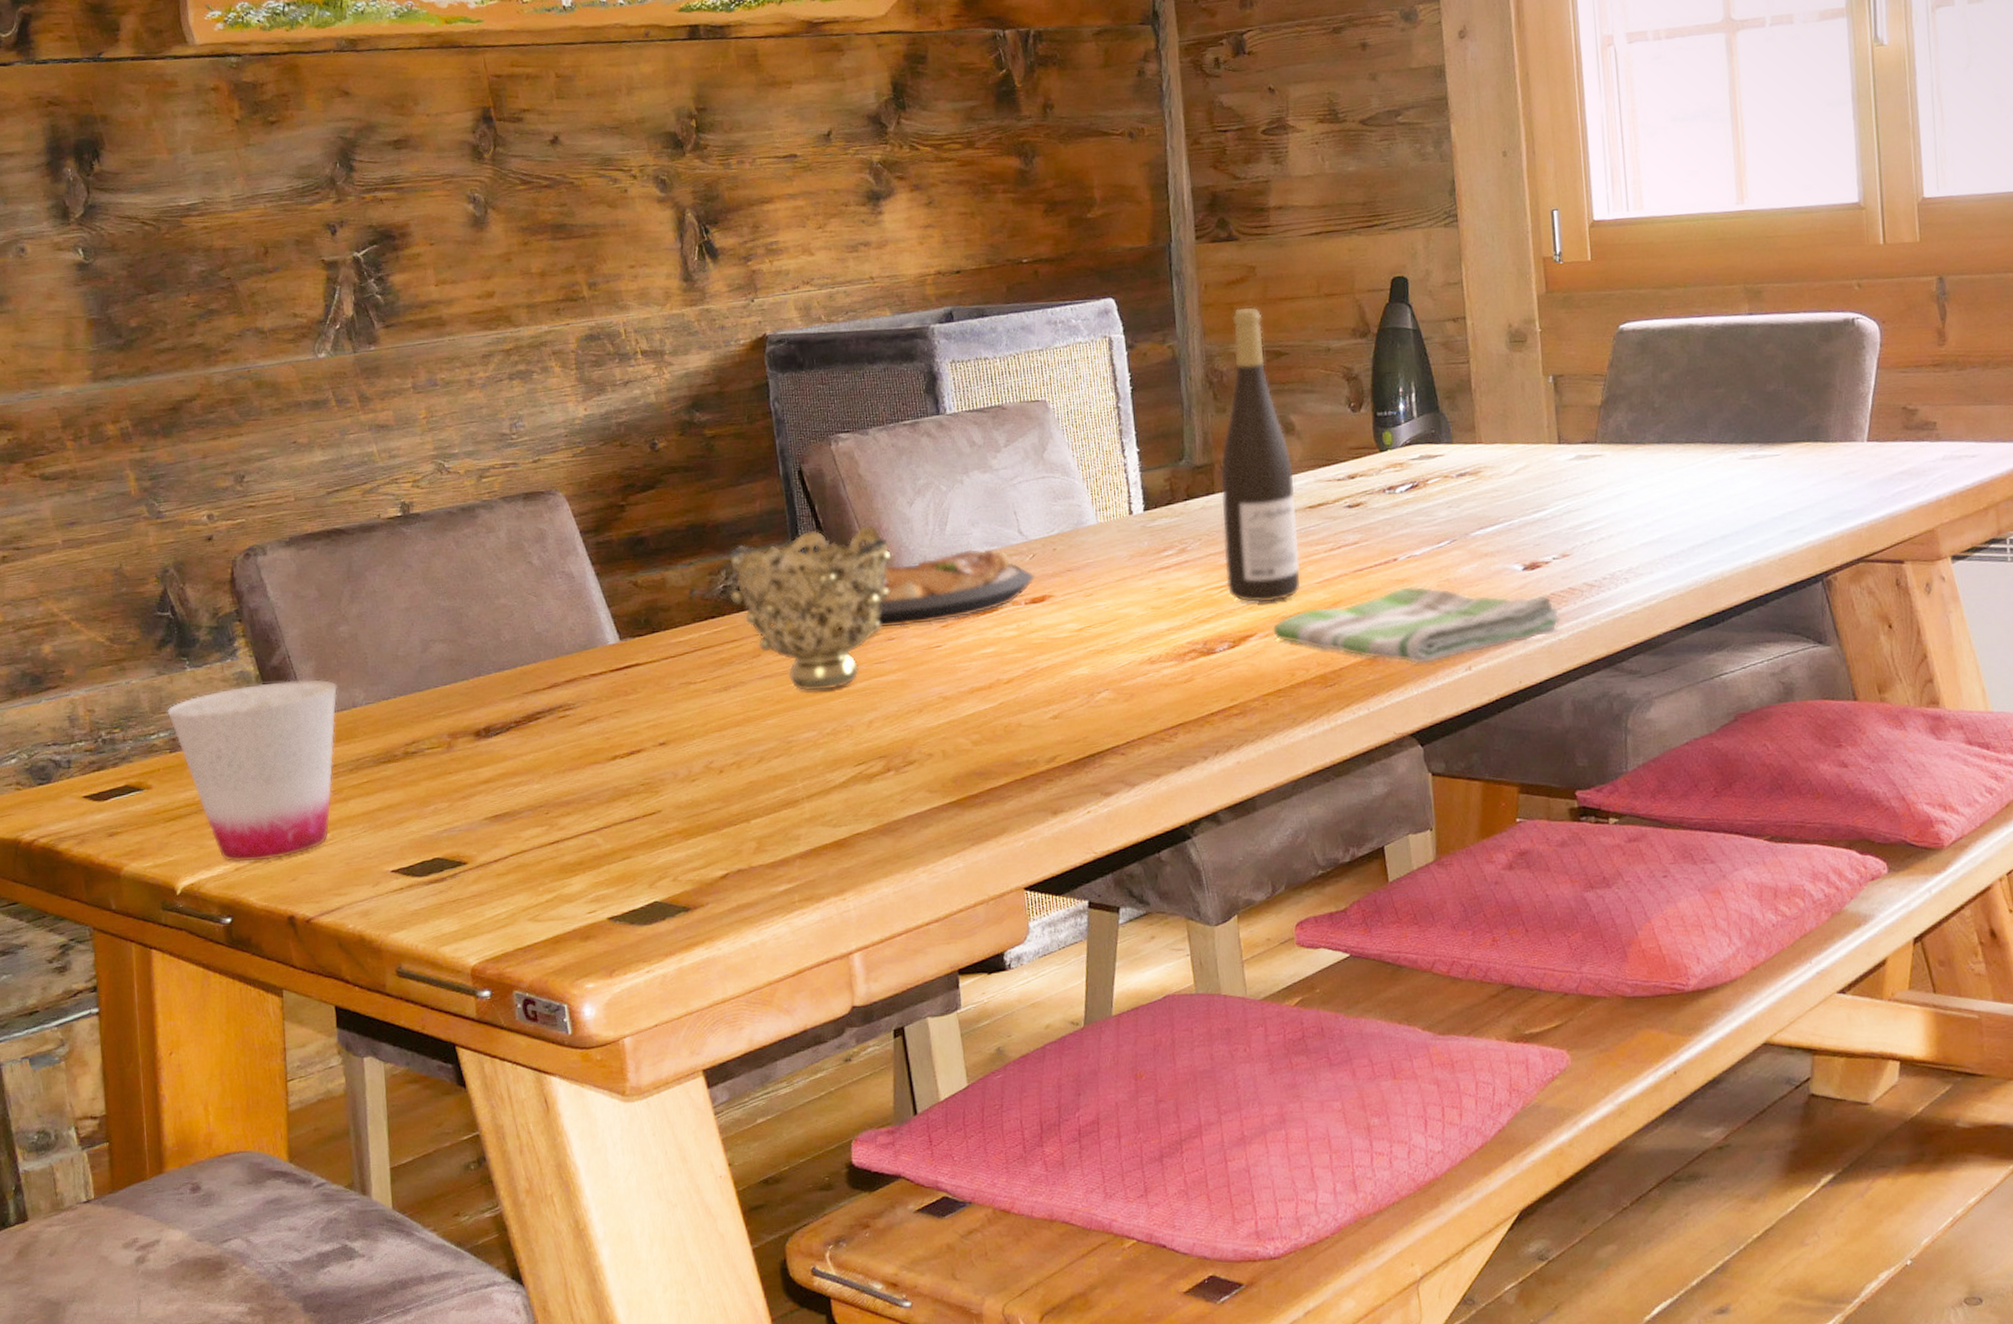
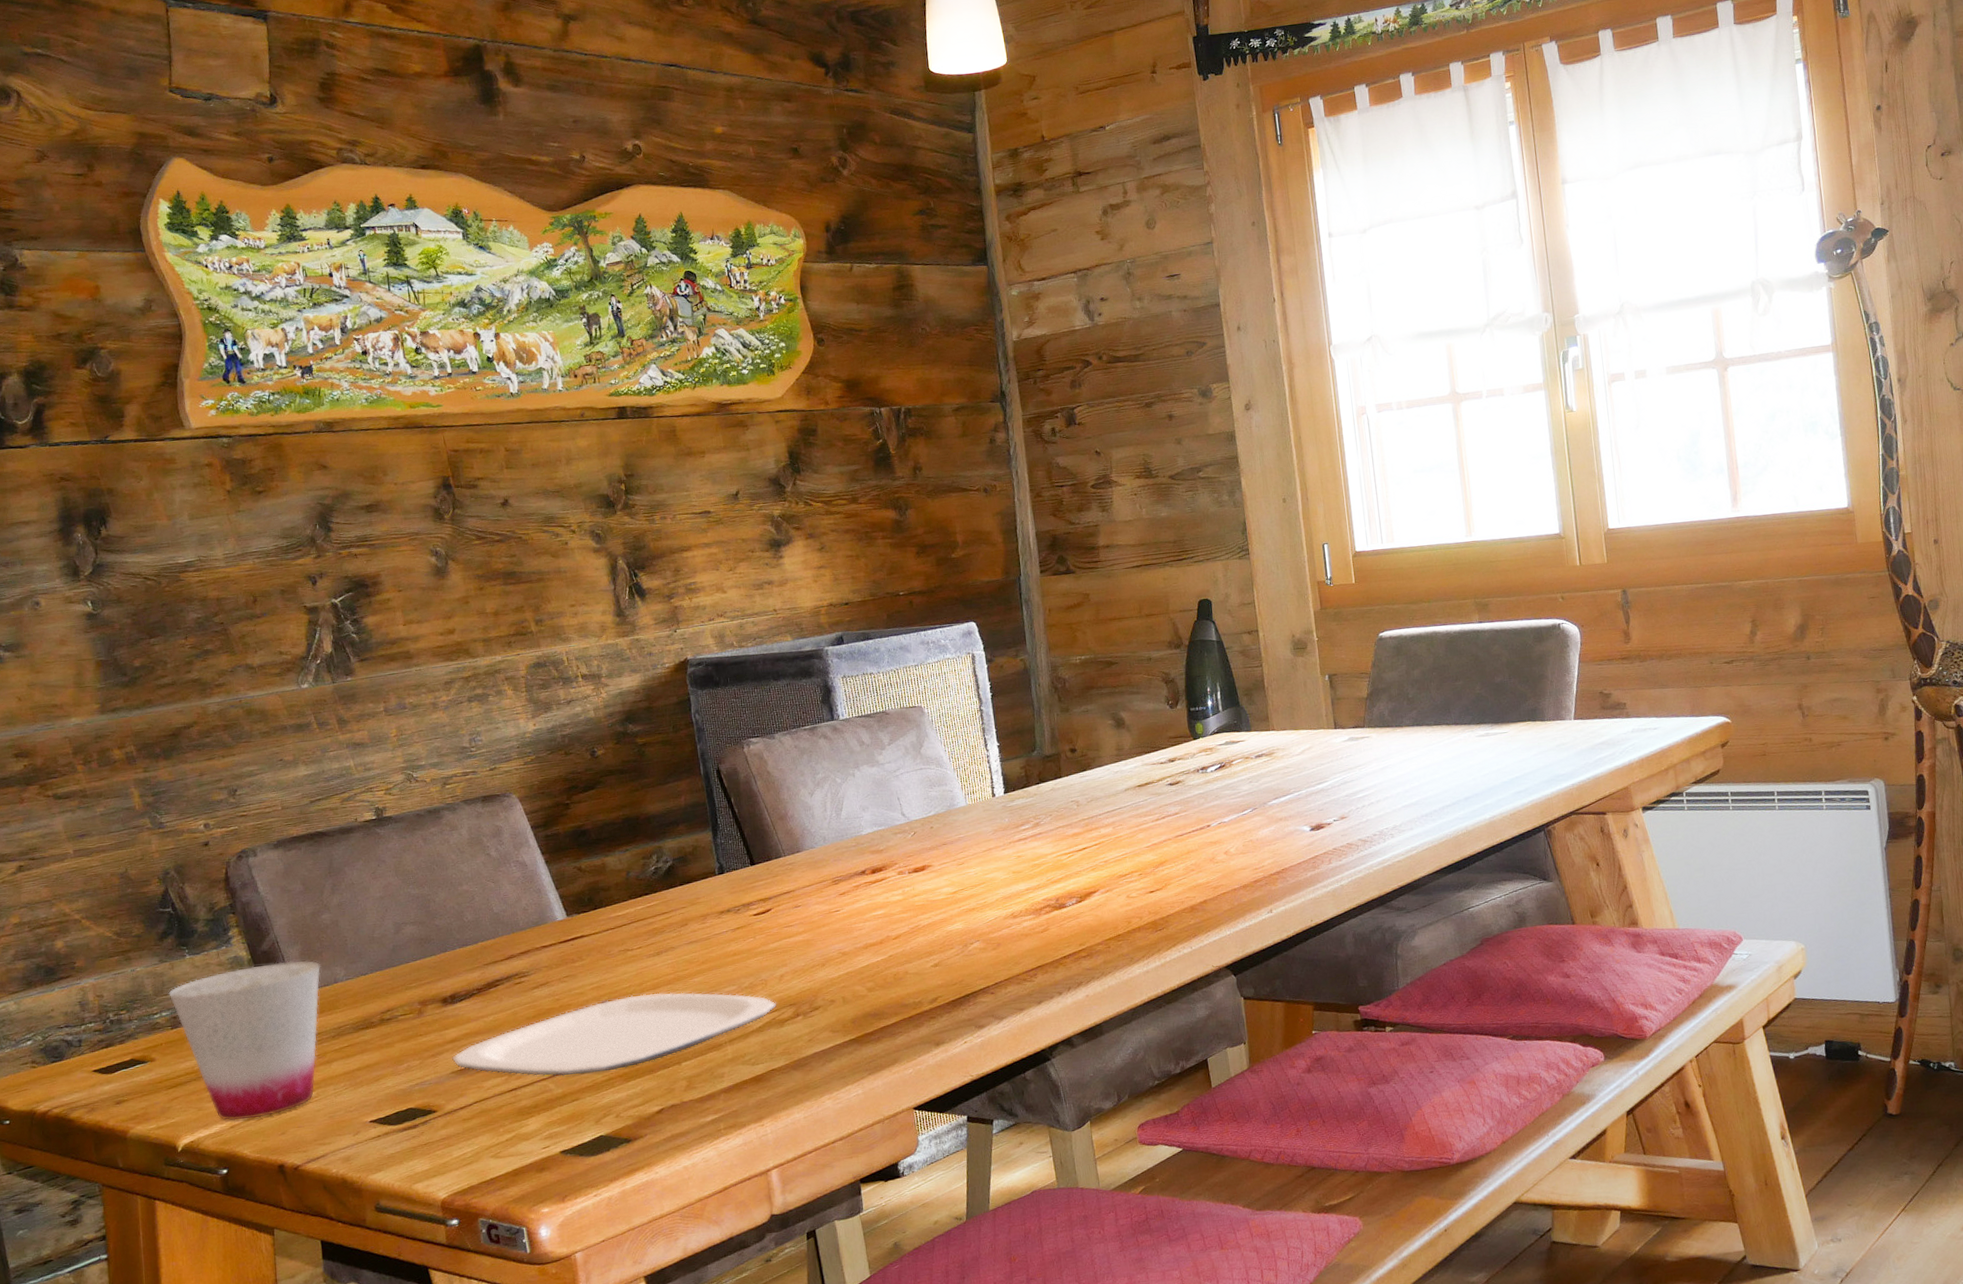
plate: none [486,736,864,829] -> present [452,992,777,1076]
decorative bowl: present [729,525,892,691] -> none [659,813,797,953]
plate: present [822,549,1036,628] -> none [738,829,917,899]
wine bottle: present [1220,307,1301,603] -> none [1065,626,1134,865]
dish towel: present [1273,586,1561,664] -> none [1112,847,1342,909]

